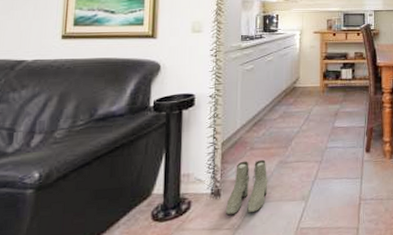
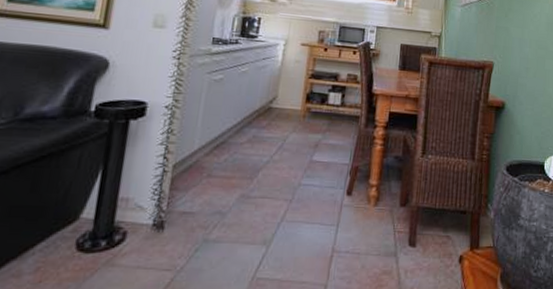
boots: present [226,159,268,216] -> none [168,190,225,254]

